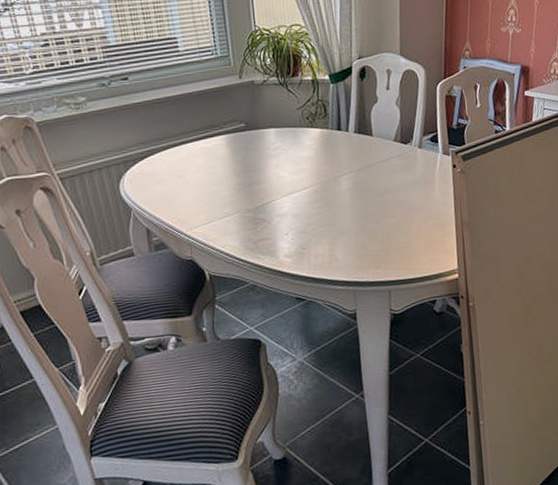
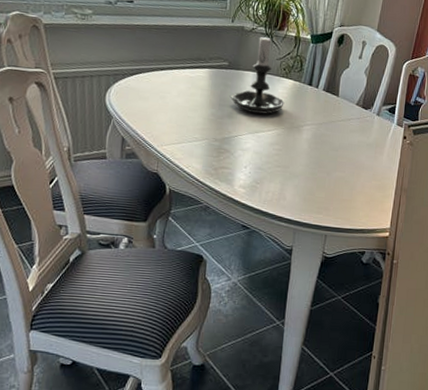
candle holder: none [254,83,315,173] -> present [230,33,285,114]

